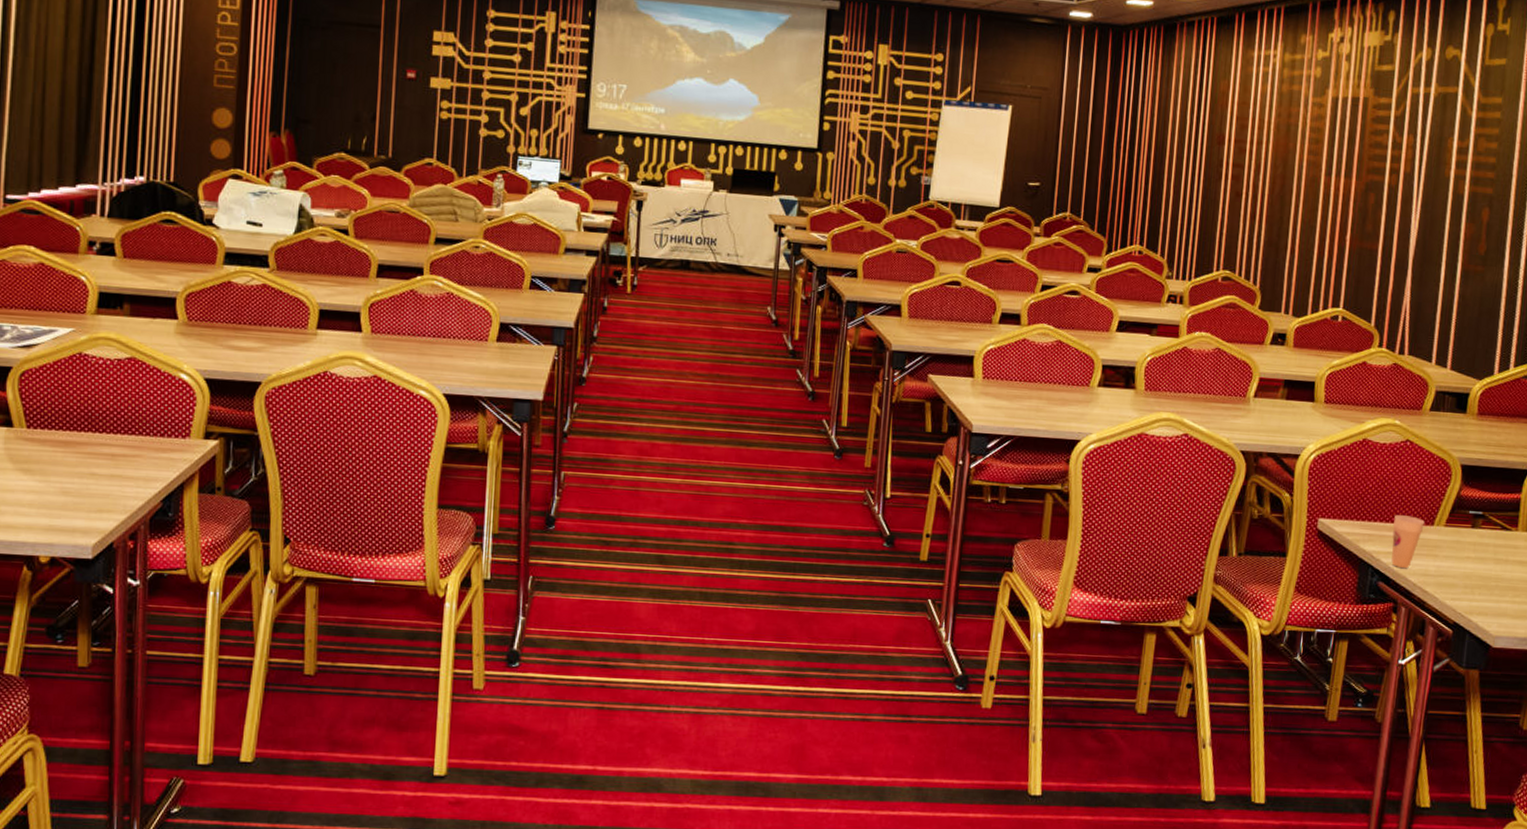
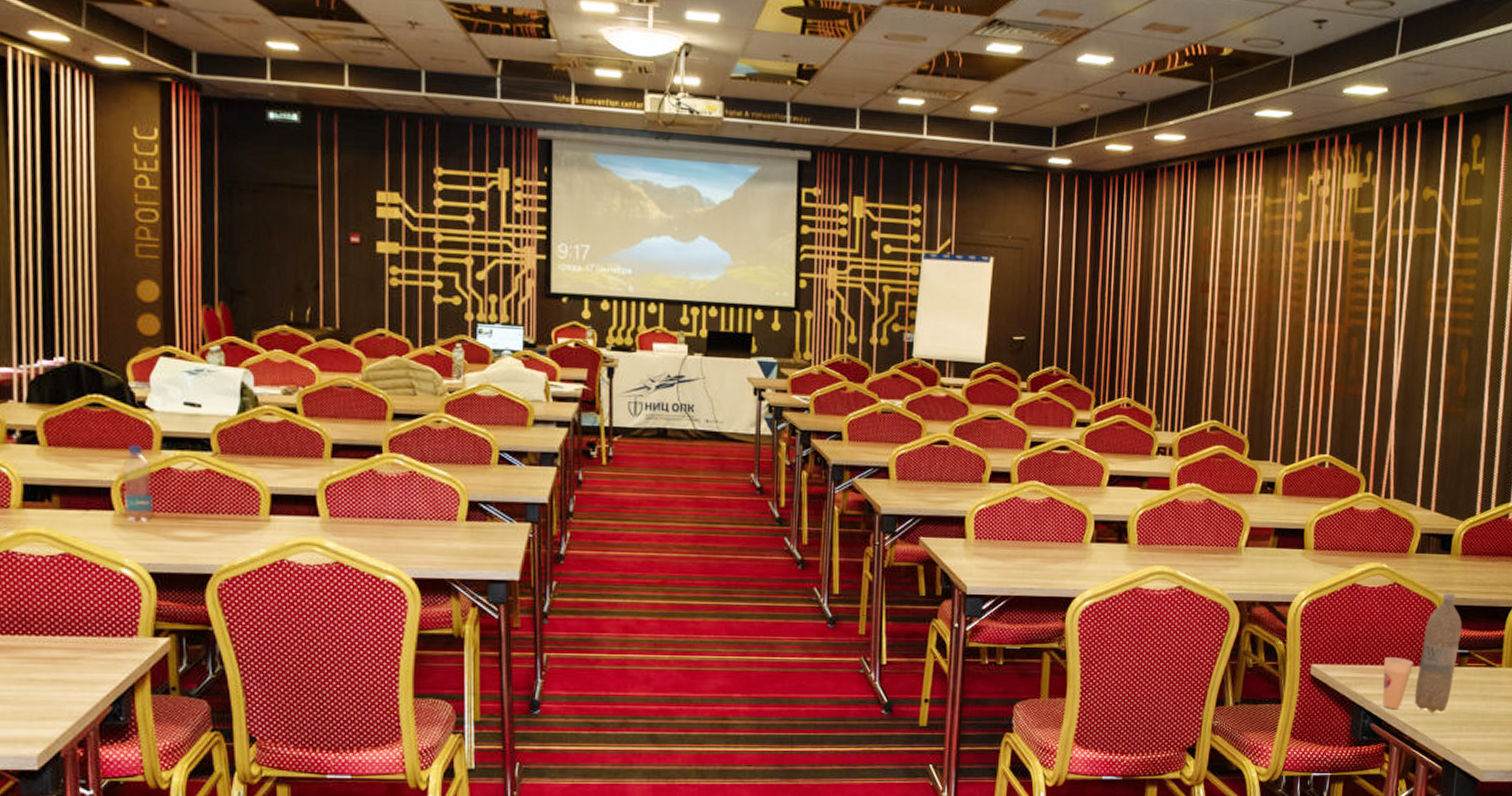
bottle: none [187,260,213,332] -> present [122,446,153,522]
water bottle: none [1424,452,1477,575] -> present [1414,592,1462,713]

